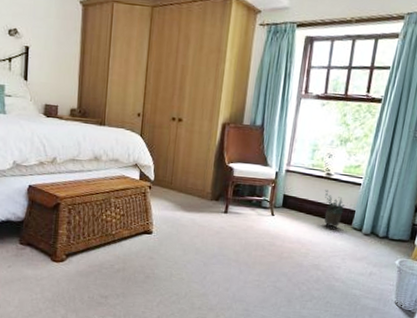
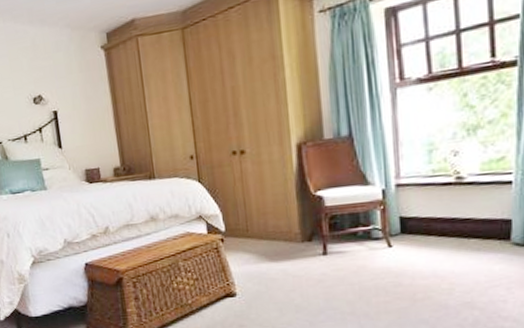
potted plant: present [324,190,345,228] -> none [458,199,495,248]

